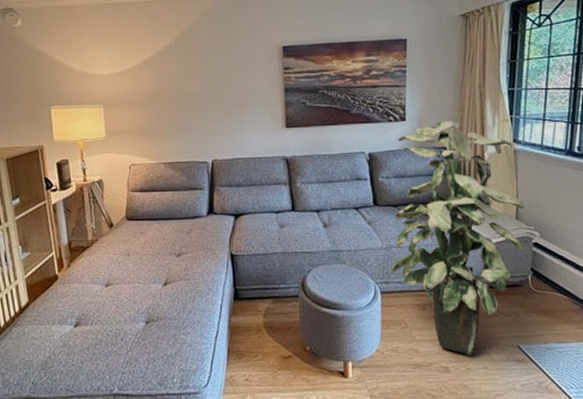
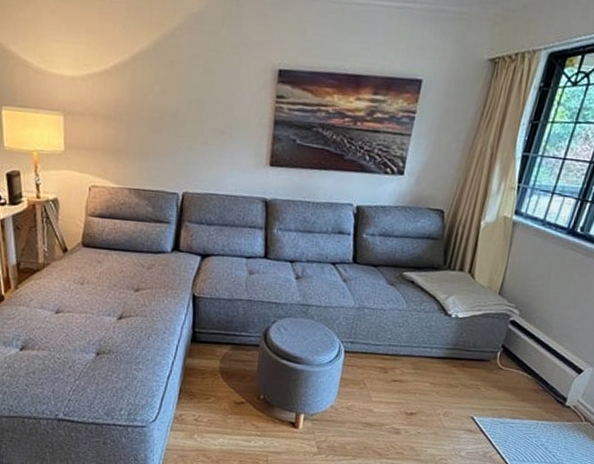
indoor plant: present [392,120,525,355] -> none [360,180,519,421]

